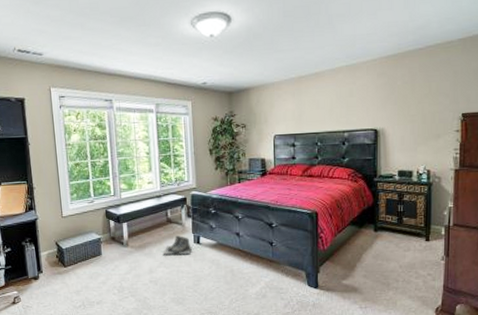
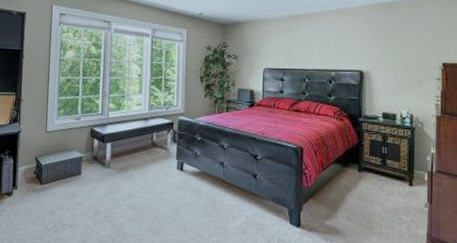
boots: present [163,236,192,255] -> none [144,161,174,181]

